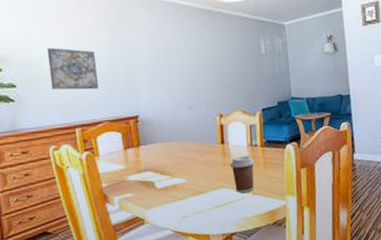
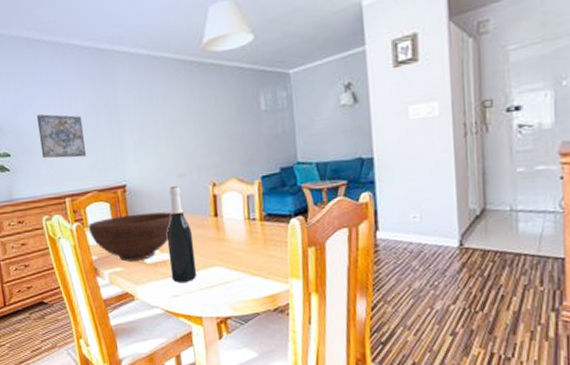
fruit bowl: none [98,140,183,188] -> present [88,212,172,262]
wine bottle: none [177,117,205,205] -> present [167,186,197,282]
coffee cup: present [230,155,255,193] -> none [225,230,254,273]

